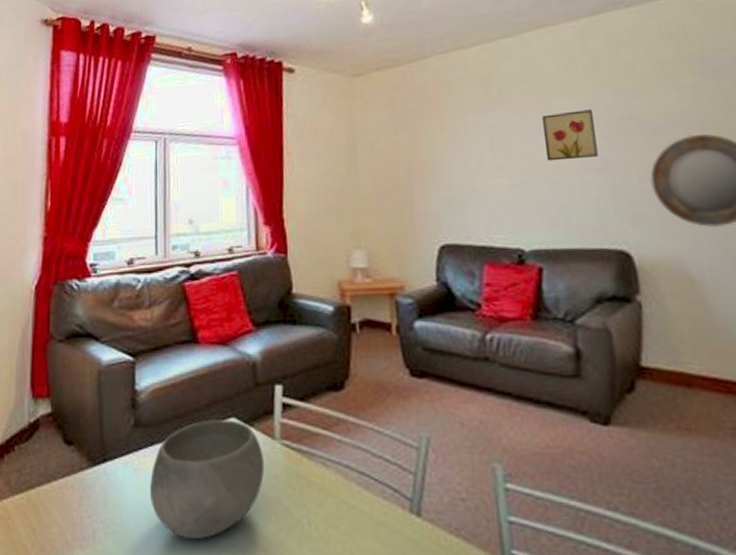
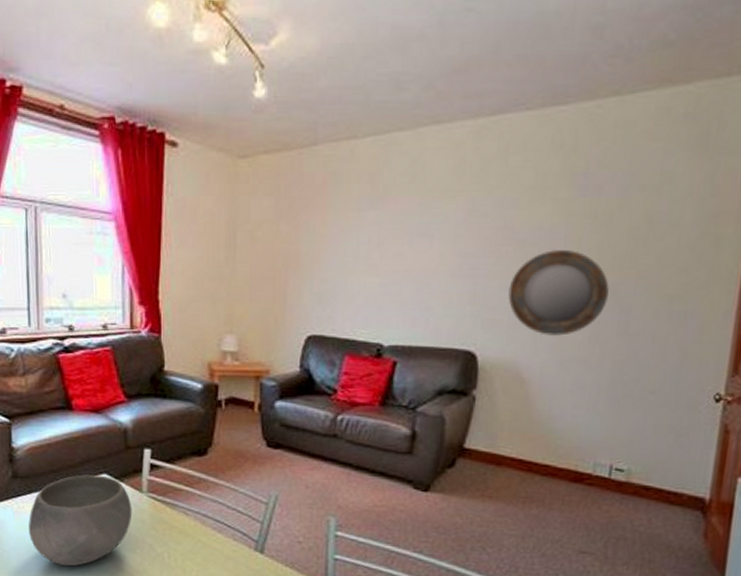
wall art: present [542,109,598,161] -> none [418,216,470,264]

